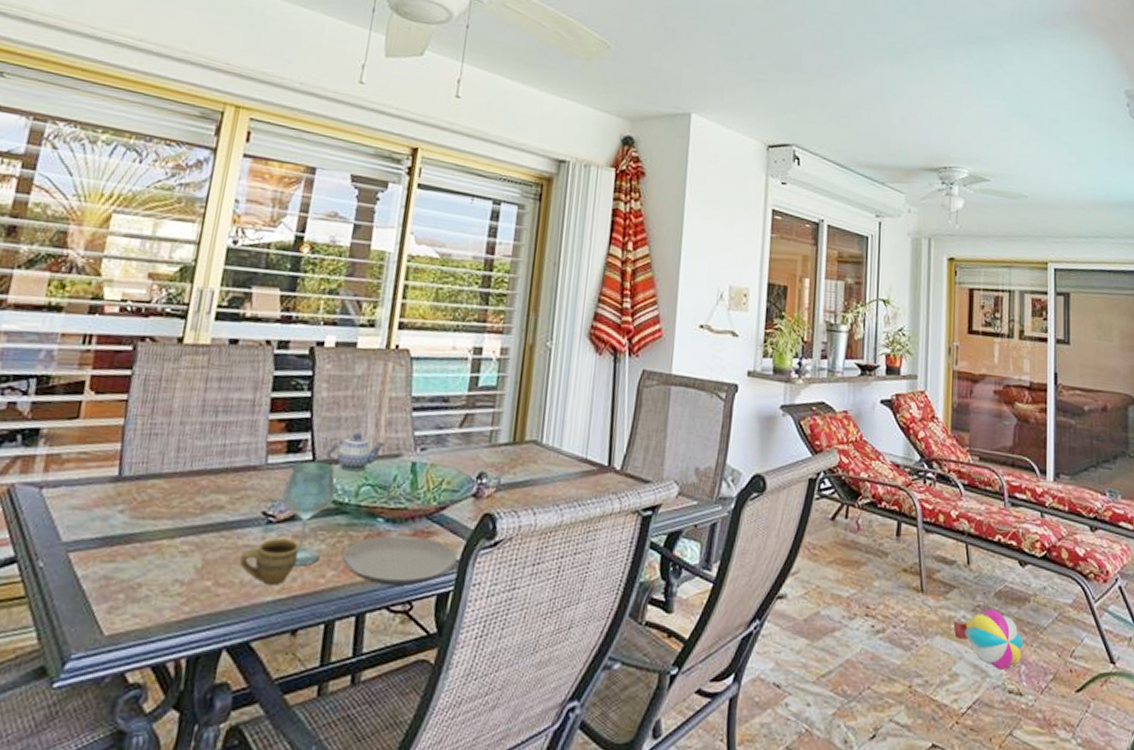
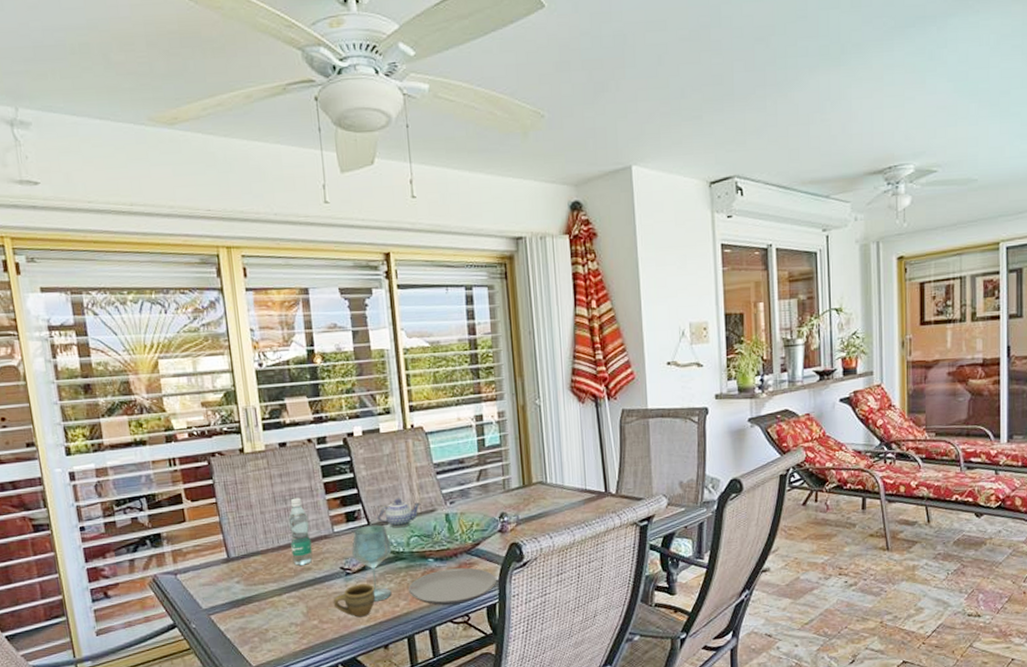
bottle: none [203,410,240,502] -> present [288,497,313,566]
beach ball: present [953,608,1024,670] -> none [917,554,981,600]

